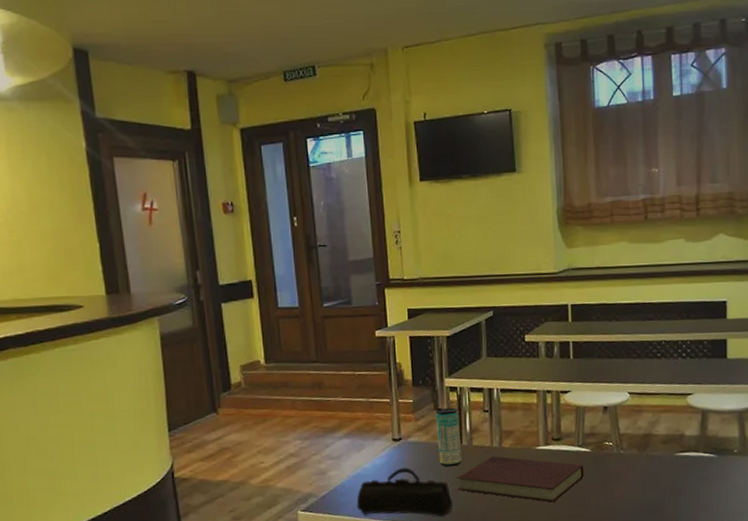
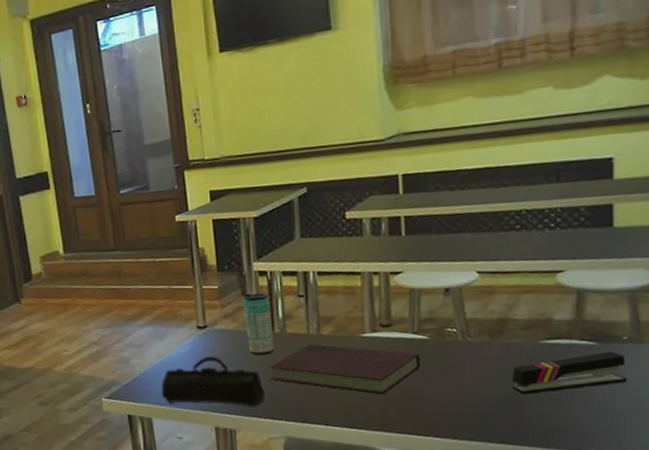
stapler: none [655,462,738,500] -> present [512,351,627,395]

